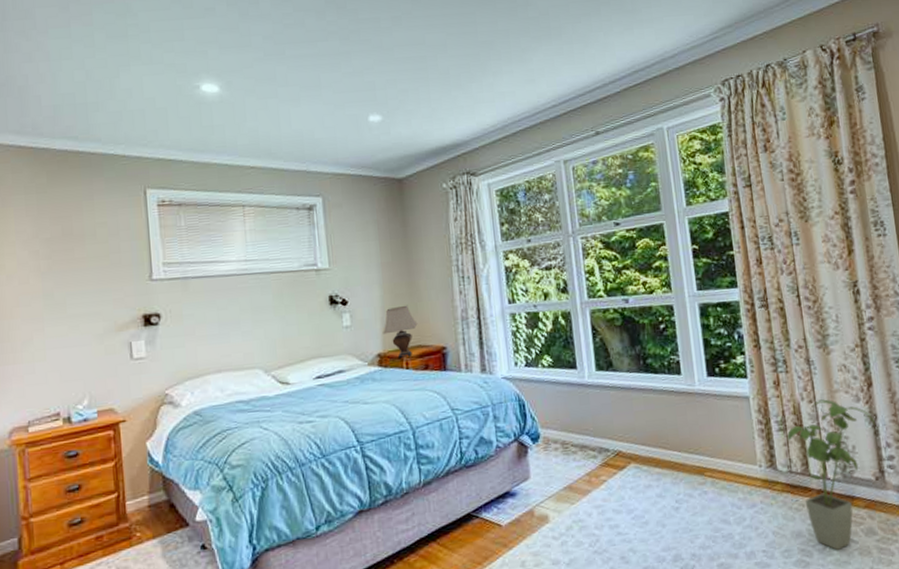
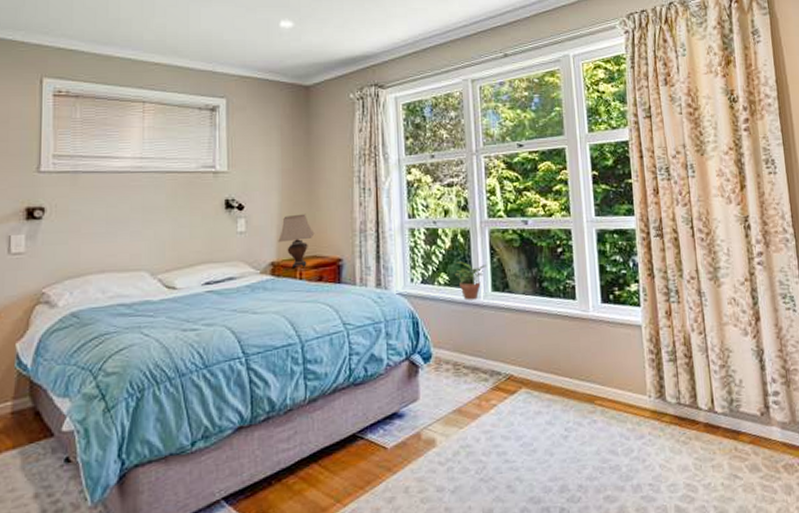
potted plant: none [558,343,590,381] -> present [455,262,487,301]
house plant: present [787,399,875,550] -> none [677,331,762,486]

